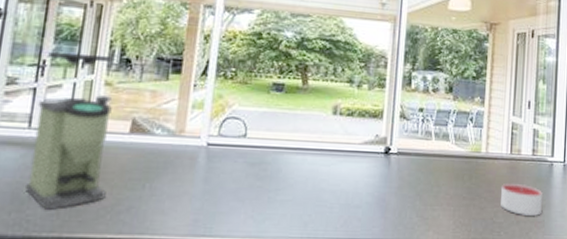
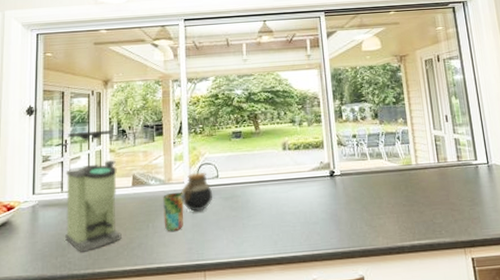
cup: none [166,148,197,197] -> present [163,192,184,232]
jar: none [194,126,236,176] -> present [181,171,213,212]
candle: present [501,182,543,216] -> none [435,187,476,215]

